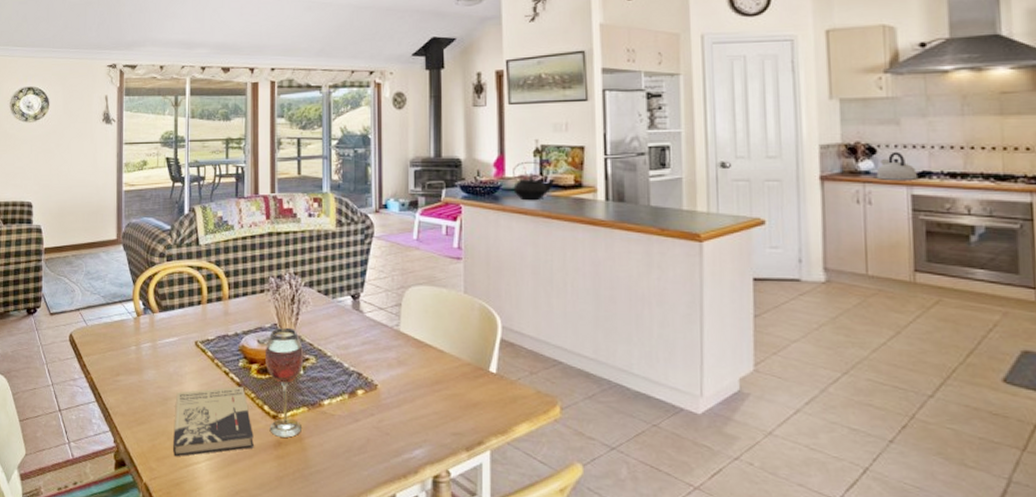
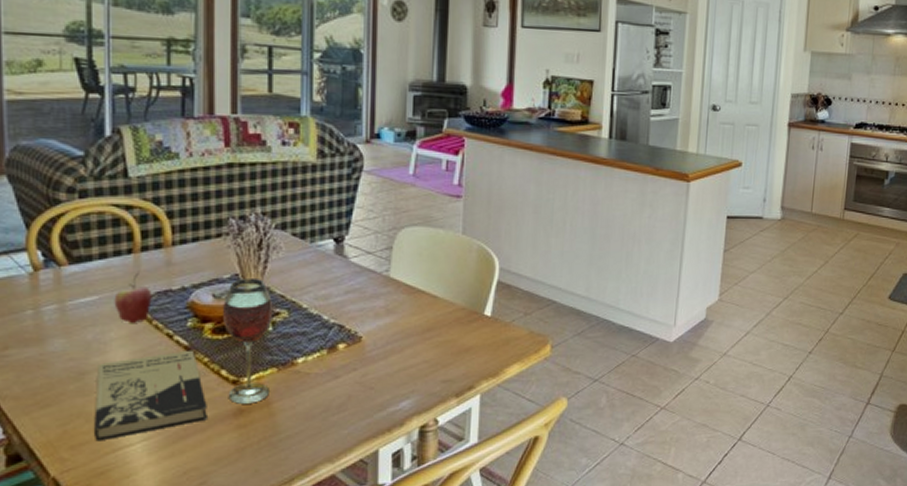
fruit: none [188,319,214,361] -> present [114,272,152,323]
teapot: present [513,161,555,201] -> none [520,92,563,136]
kettle: present [876,151,919,180] -> none [828,104,858,130]

